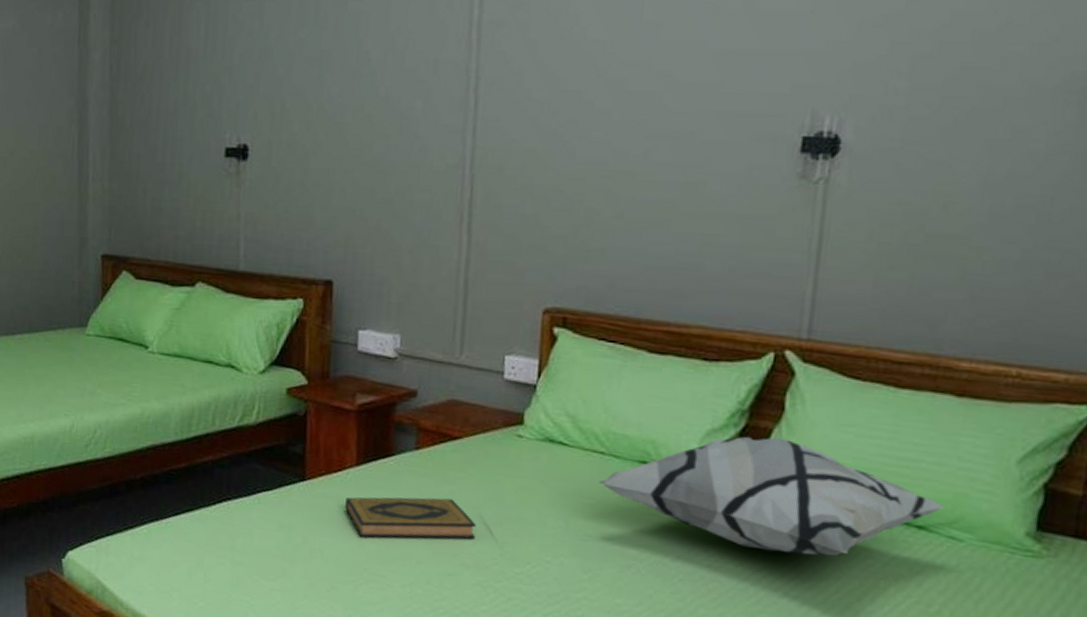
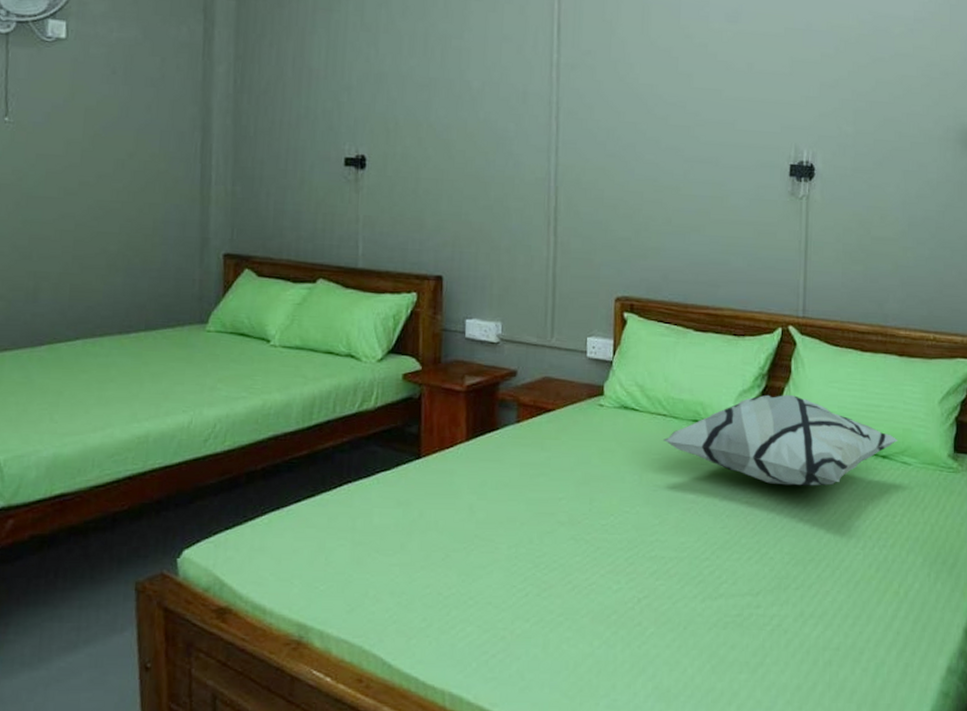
hardback book: present [345,497,476,540] -> none [457,464,569,507]

